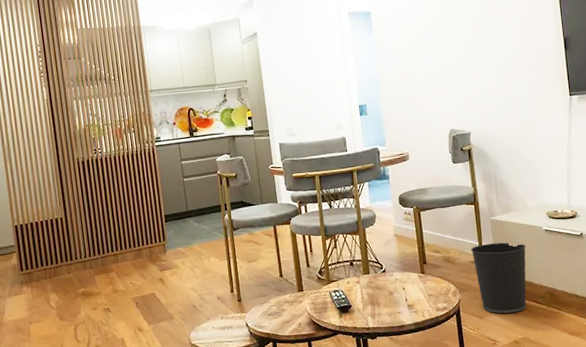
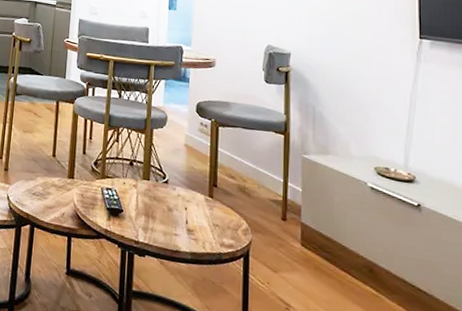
wastebasket: present [470,242,527,314] -> none [272,182,344,279]

